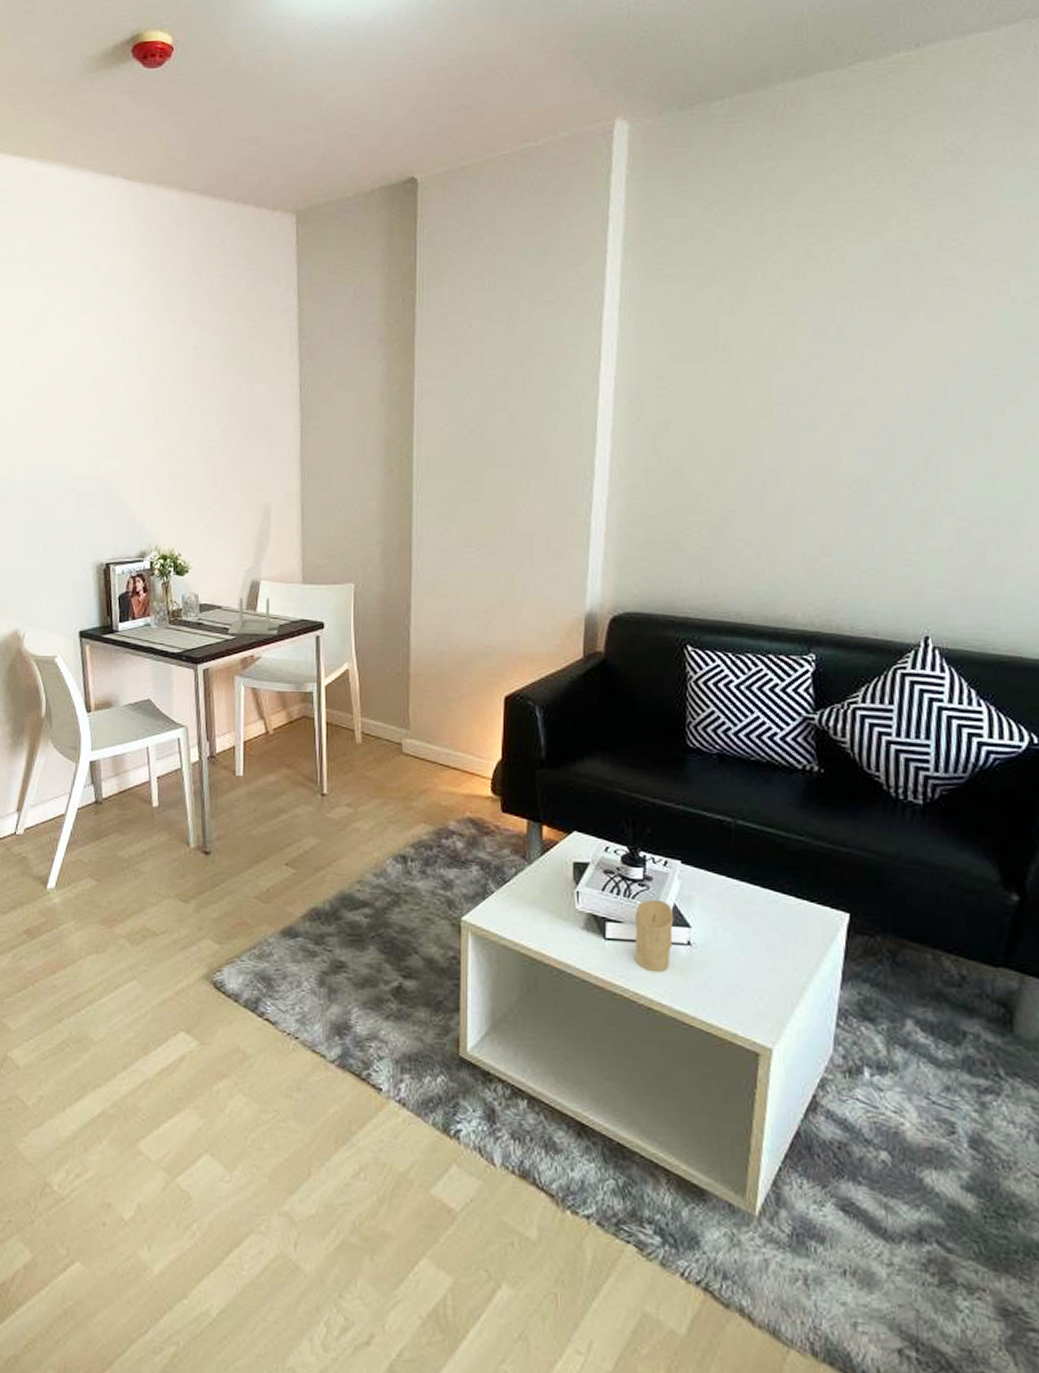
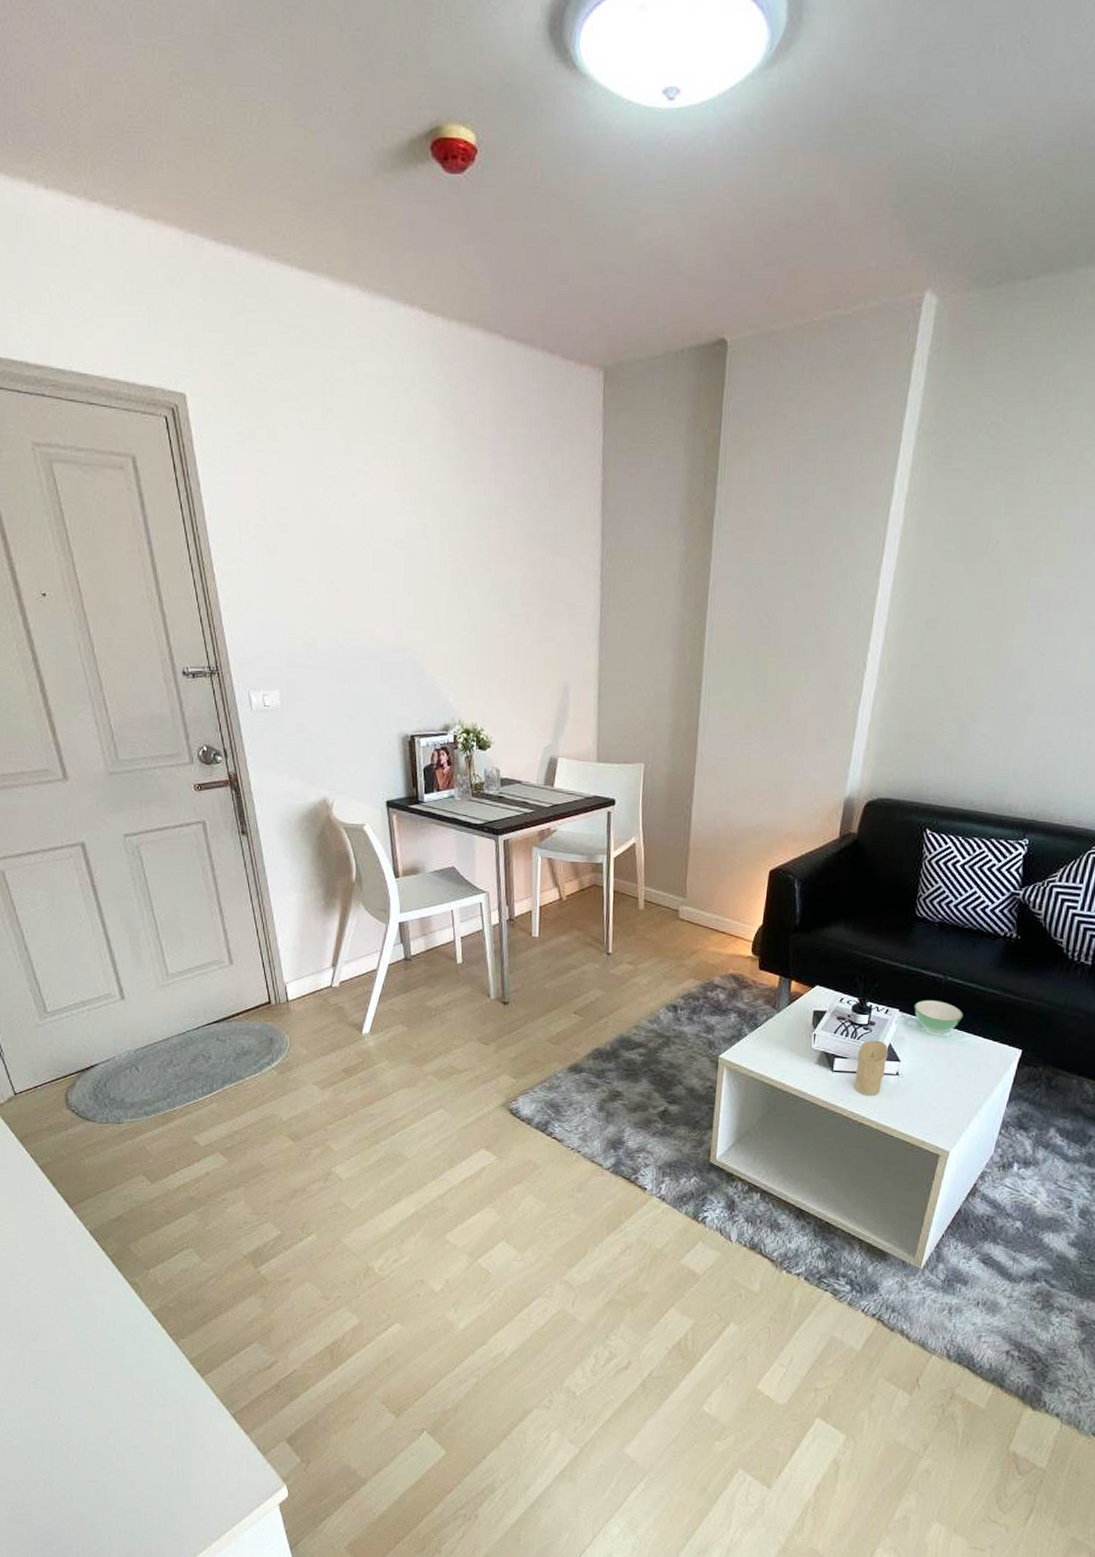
napkin holder: present [227,597,280,635] -> none [526,773,575,810]
bowl: none [699,848,765,895] -> present [914,999,964,1036]

